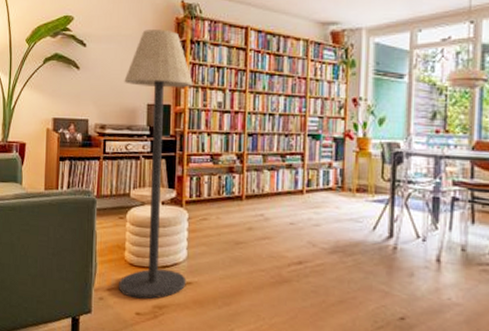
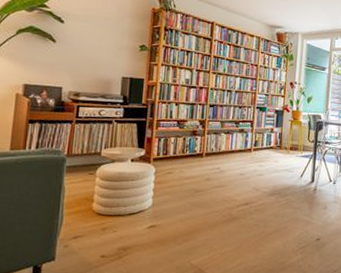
floor lamp: present [119,29,193,300] -> none [85,15,165,243]

